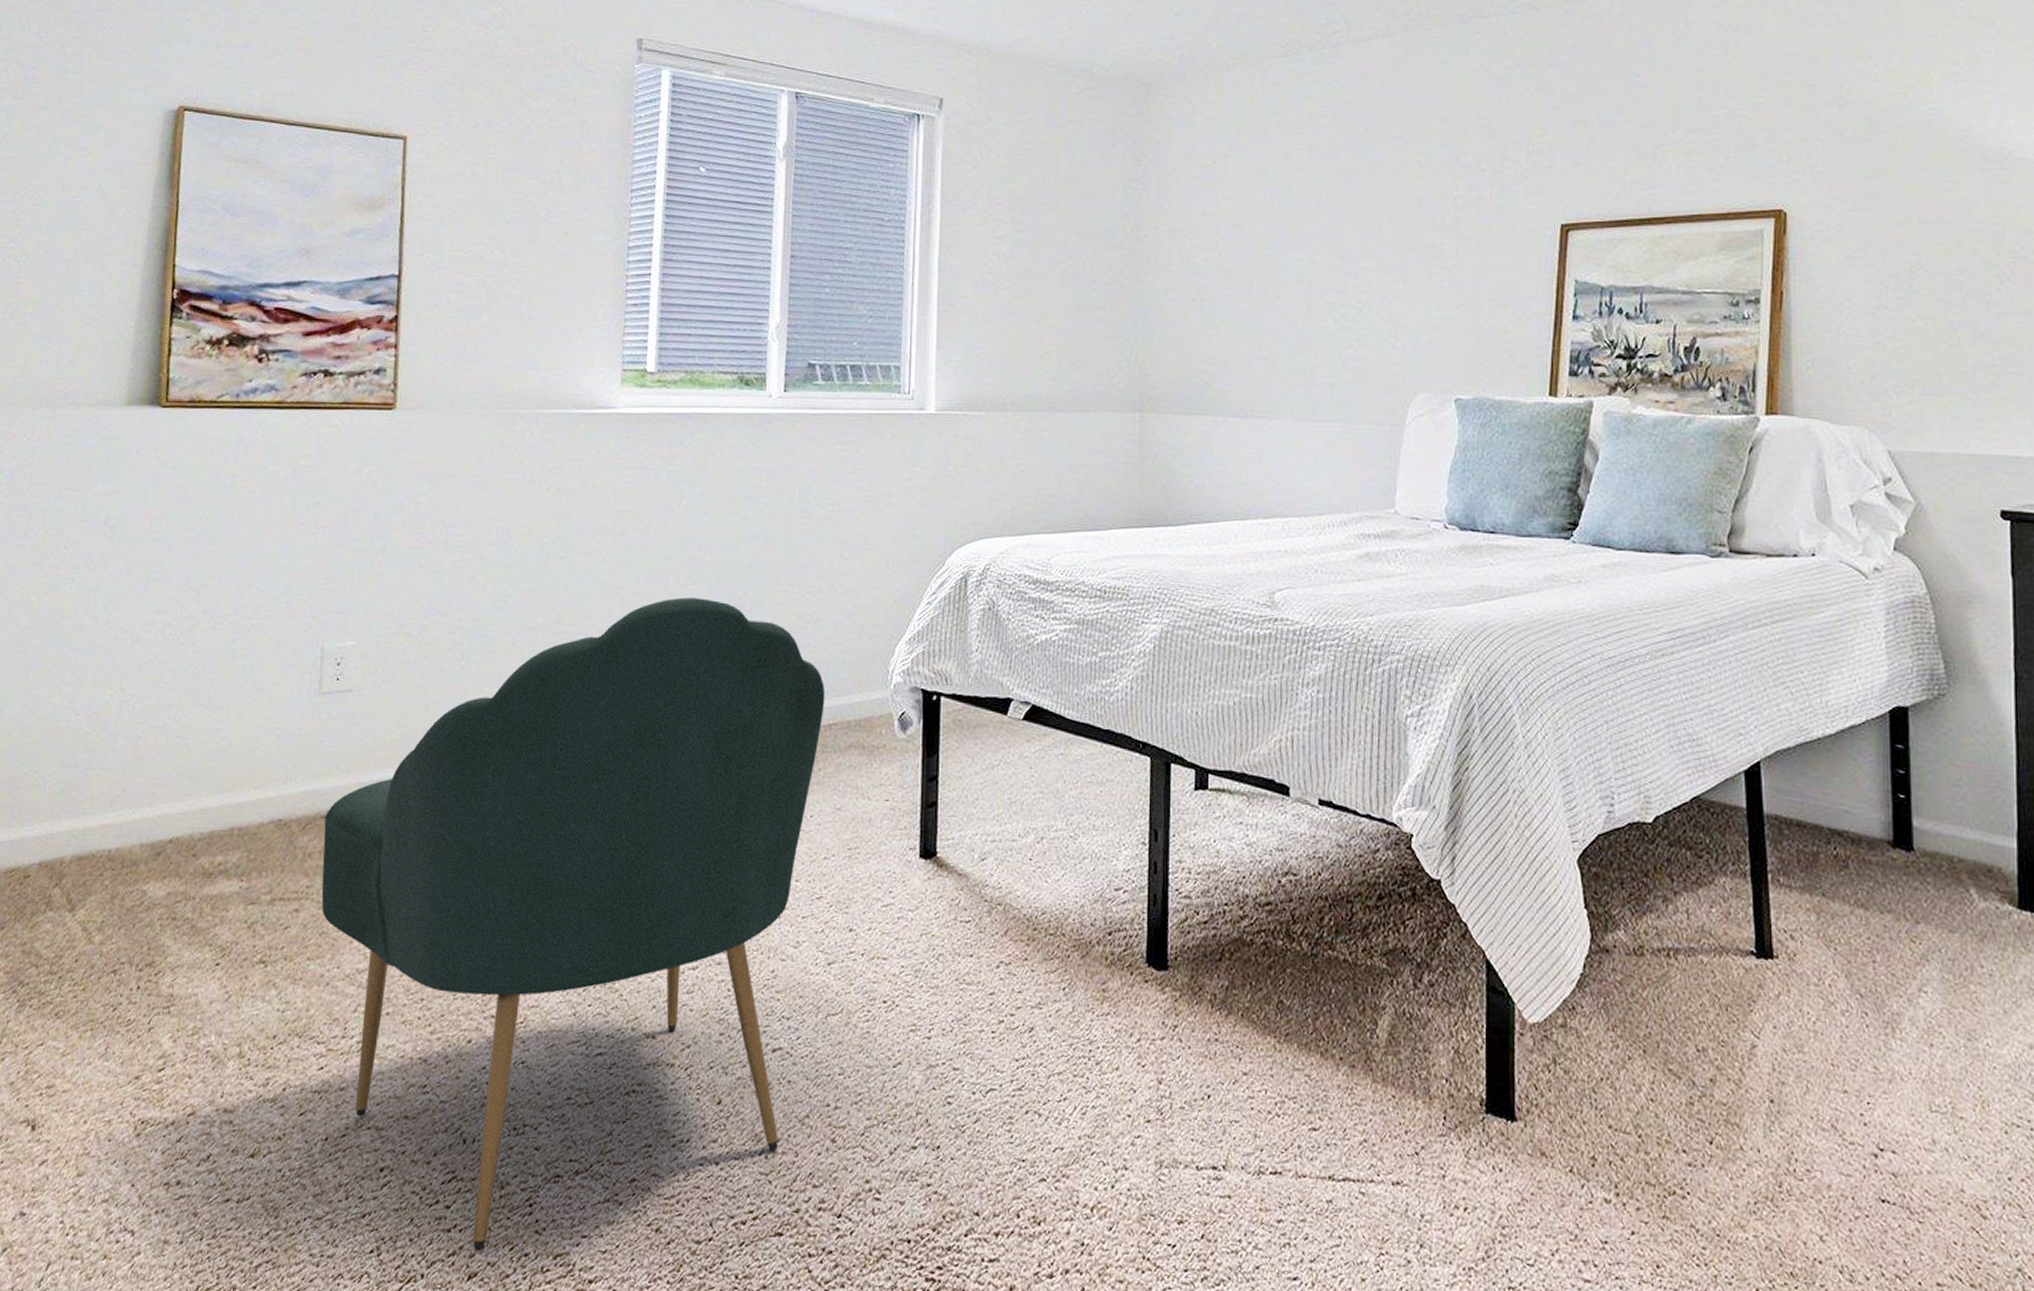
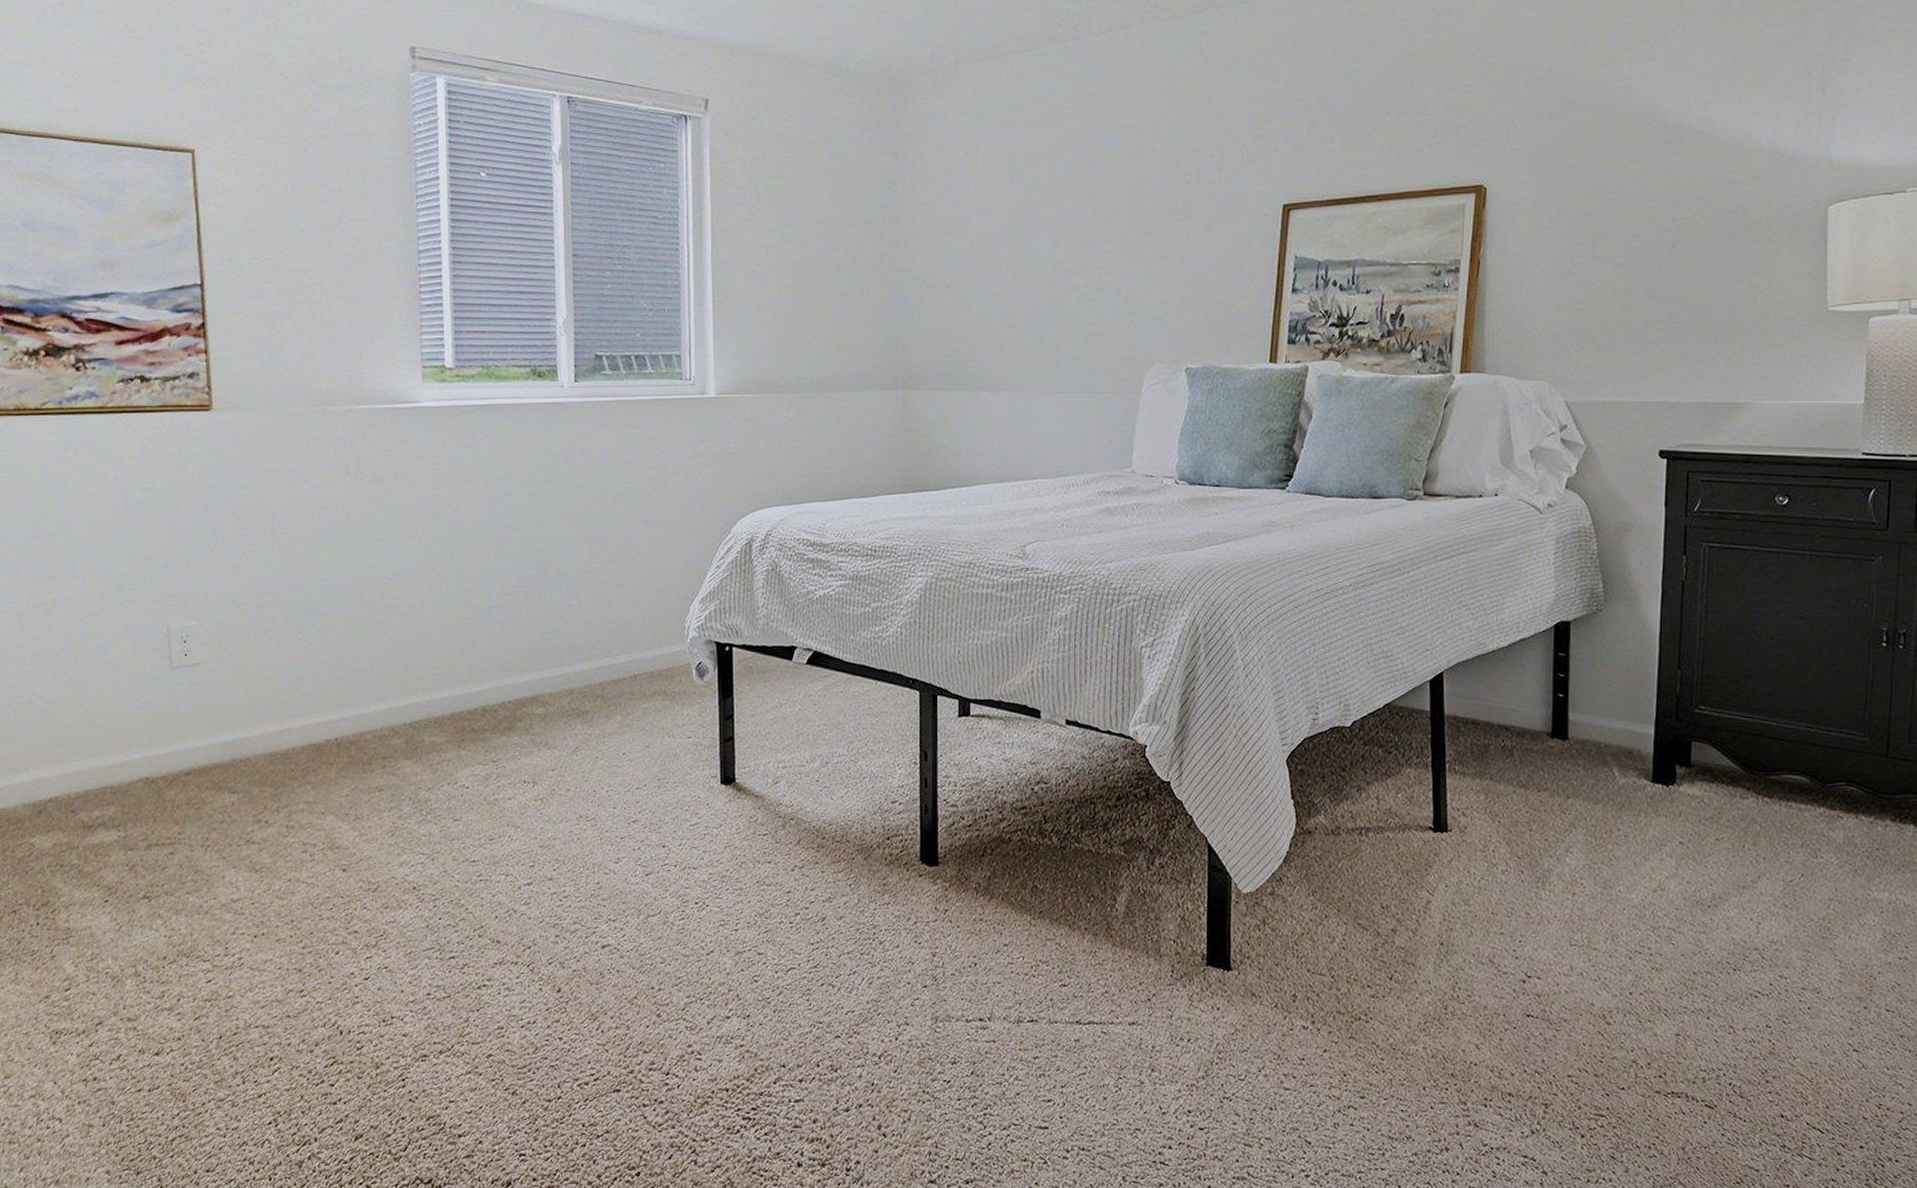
chair: present [321,597,826,1252] -> none [188,570,630,1118]

